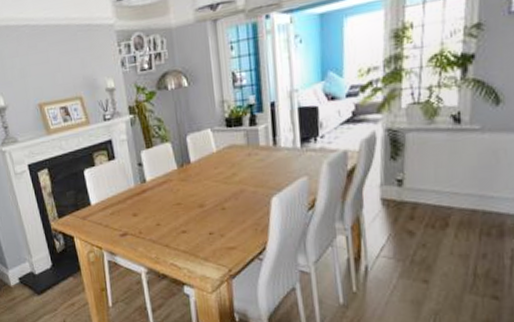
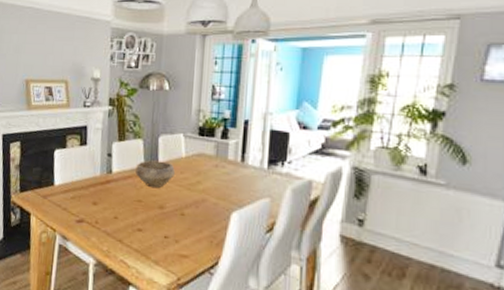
bowl: none [169,160,209,189] -> present [135,160,175,189]

